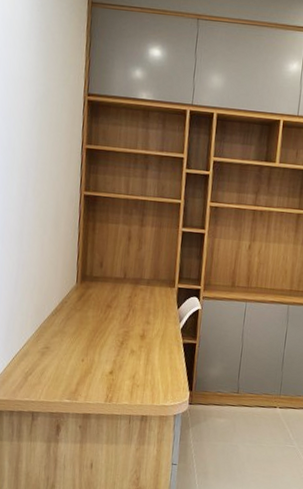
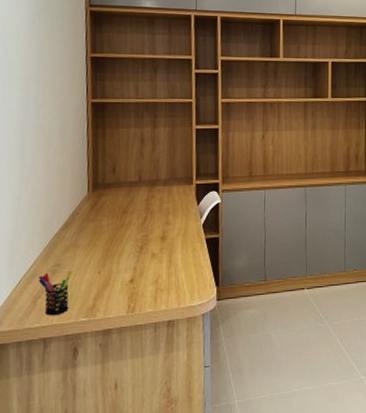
pen holder: none [29,354,59,394] -> present [38,270,72,316]

